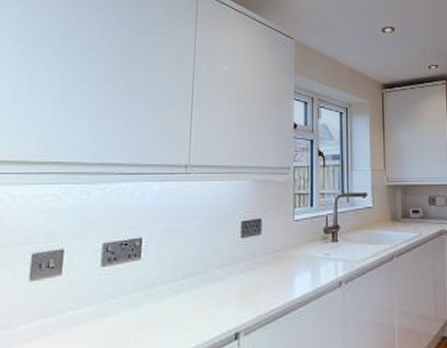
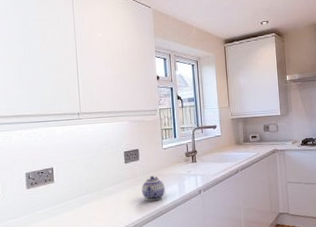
teapot: none [261,257,292,294] -> present [142,175,165,201]

